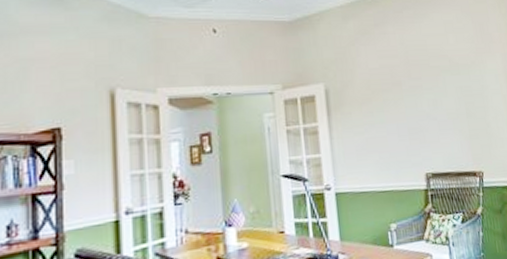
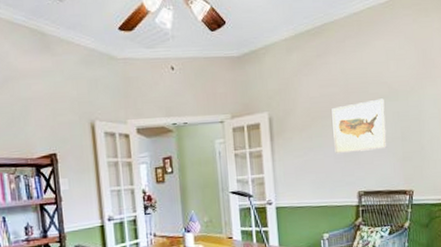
wall art: none [392,72,453,132] -> present [332,98,387,155]

